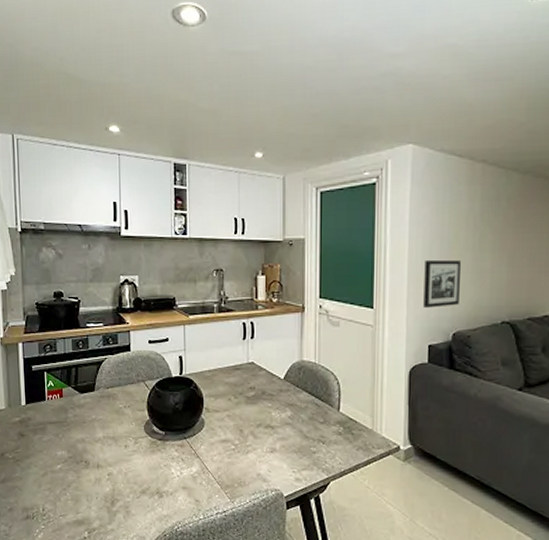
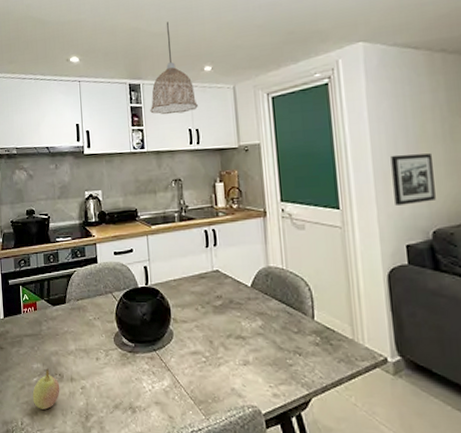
fruit: none [55,455,86,496] -> present [32,368,60,410]
pendant lamp: none [195,98,245,201] -> present [150,22,198,115]

